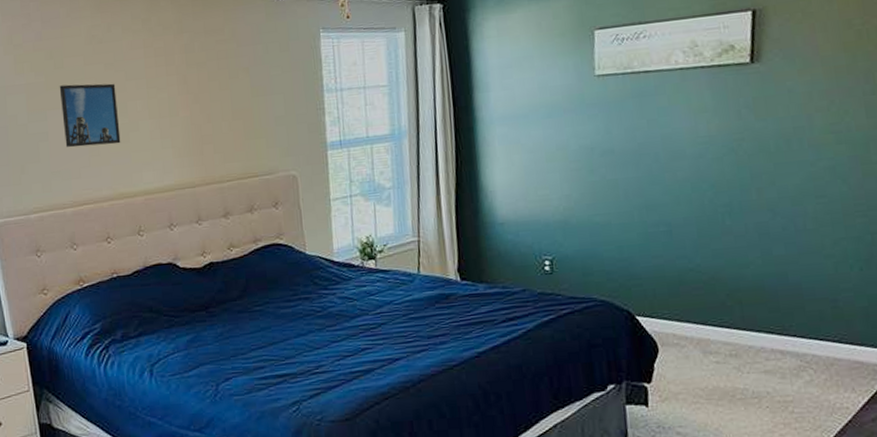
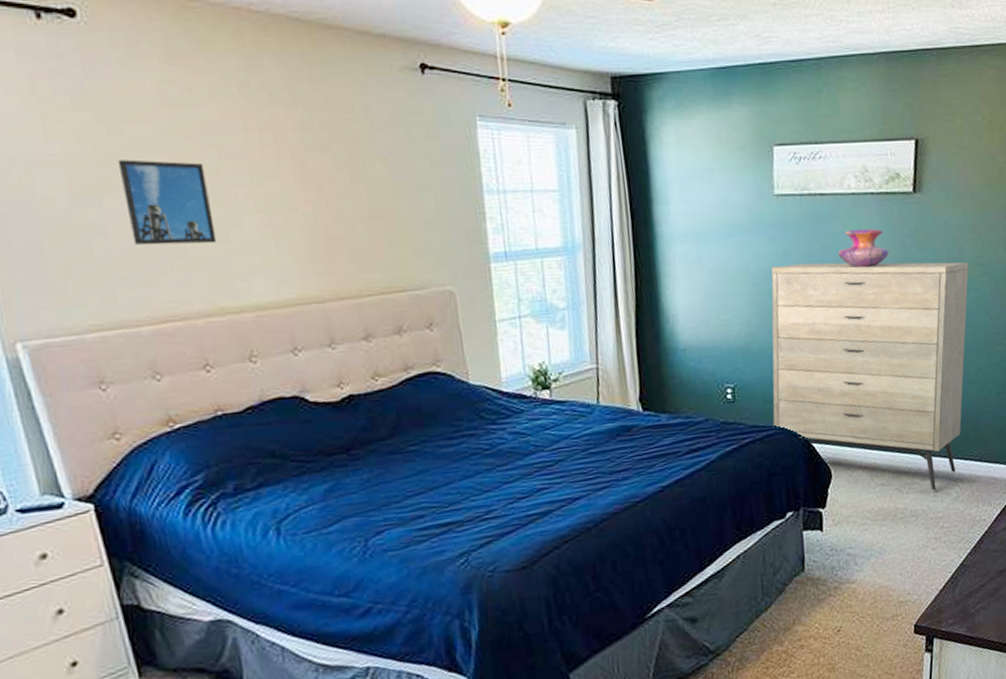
dresser: none [591,130,820,372] -> present [771,262,969,491]
decorative vase: none [664,101,724,141] -> present [837,228,890,268]

